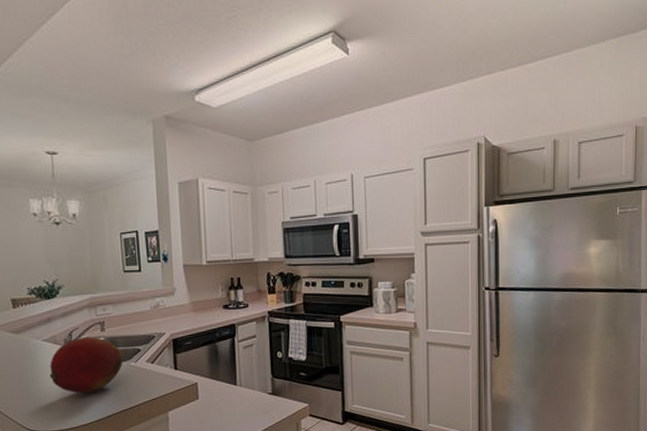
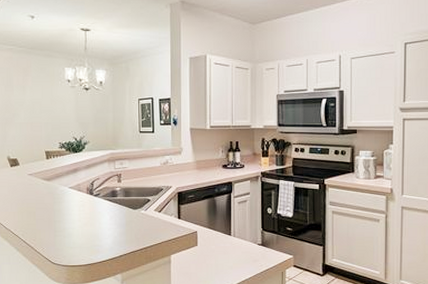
fruit: present [49,337,124,394] -> none [73,187,135,235]

